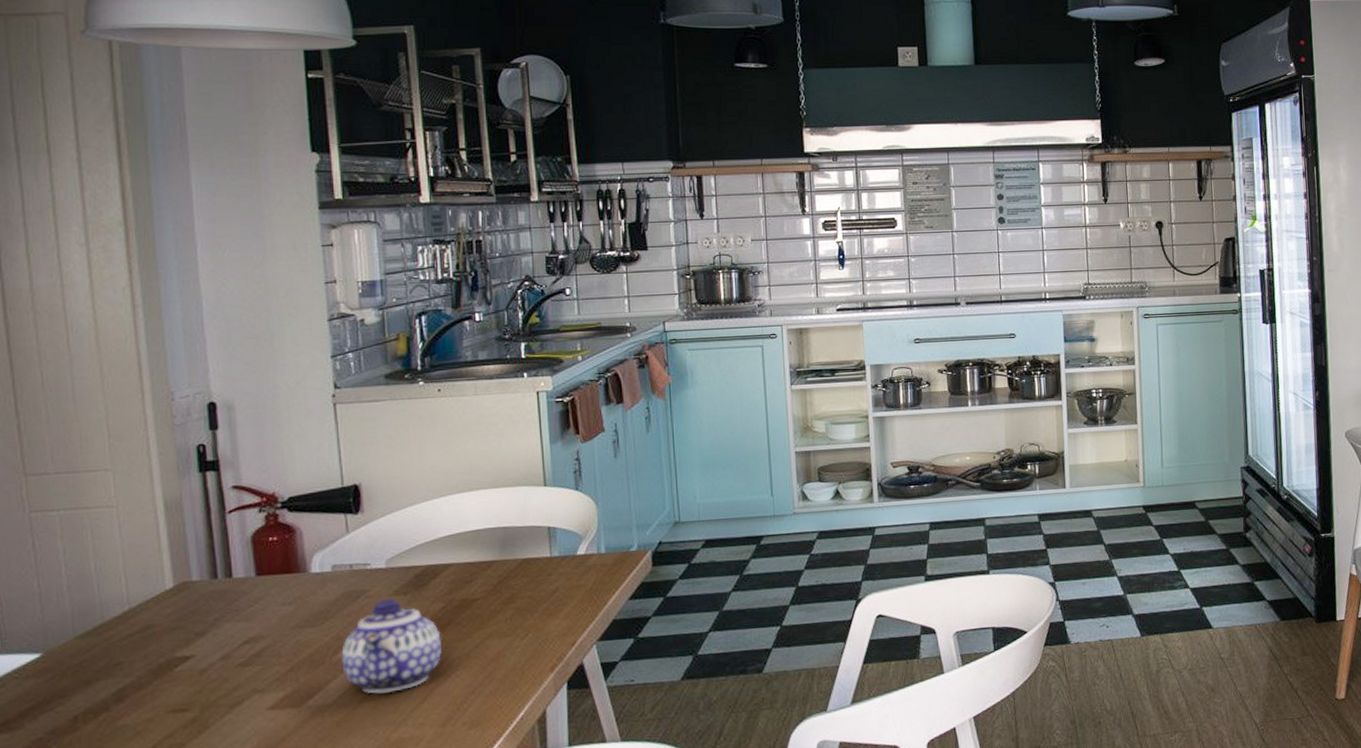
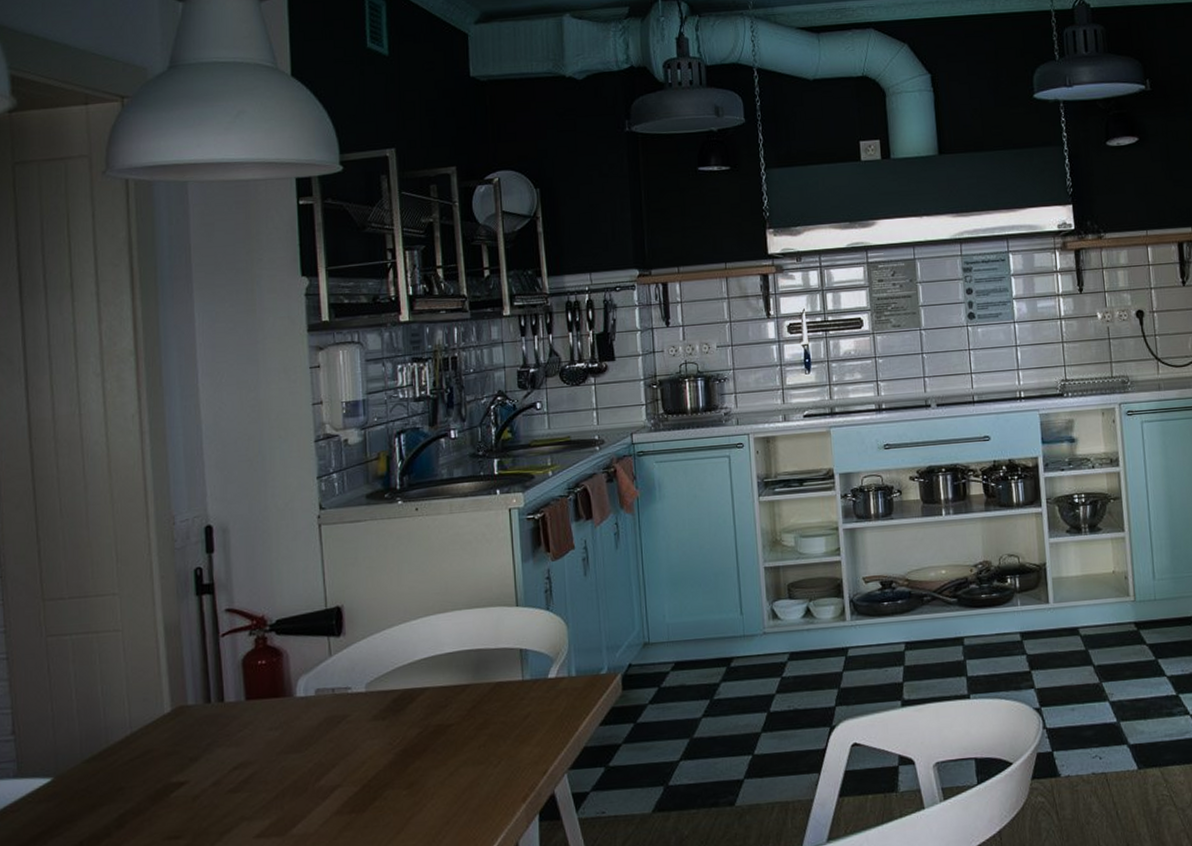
teapot: present [341,598,442,694] -> none [323,723,418,823]

